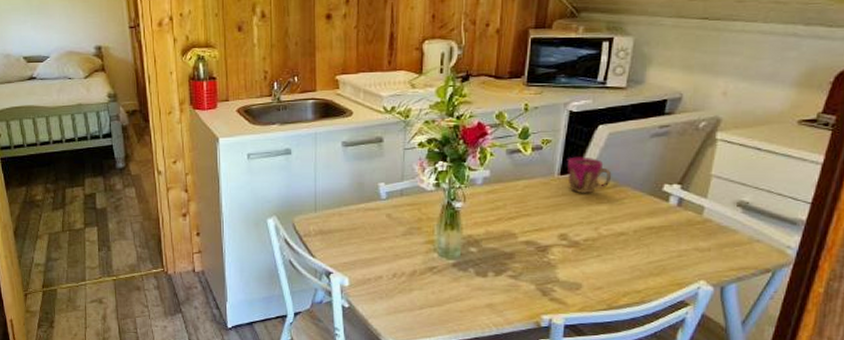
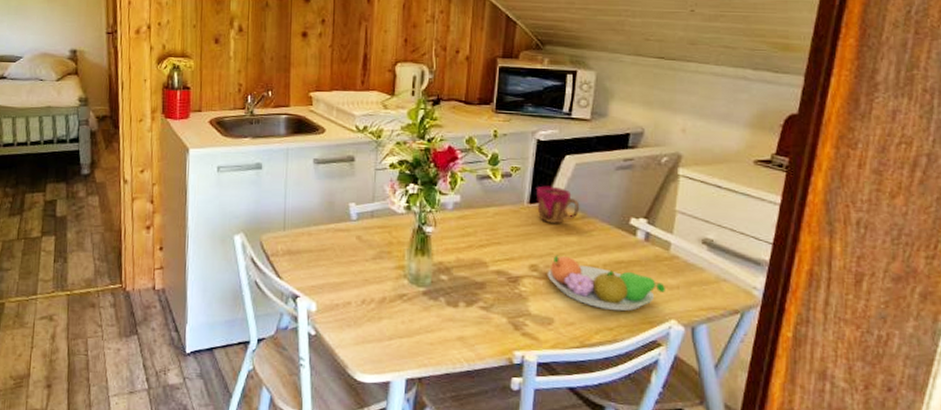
fruit bowl: none [576,224,696,275] -> present [547,255,665,312]

